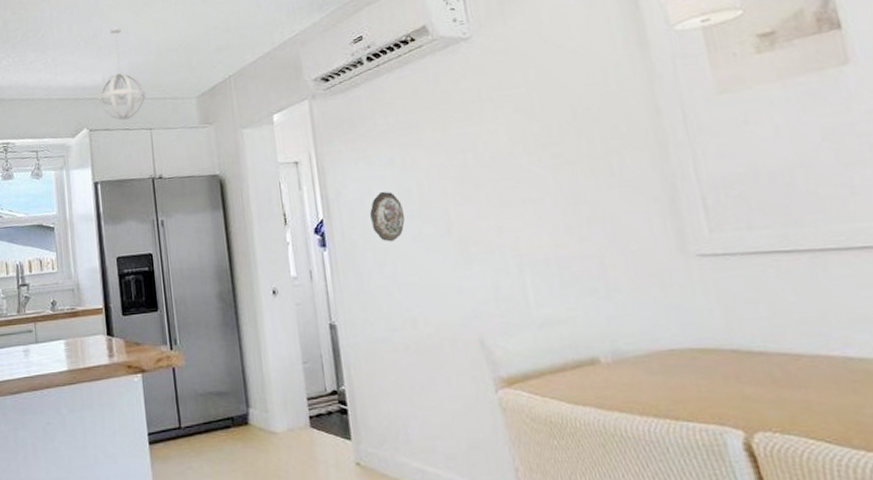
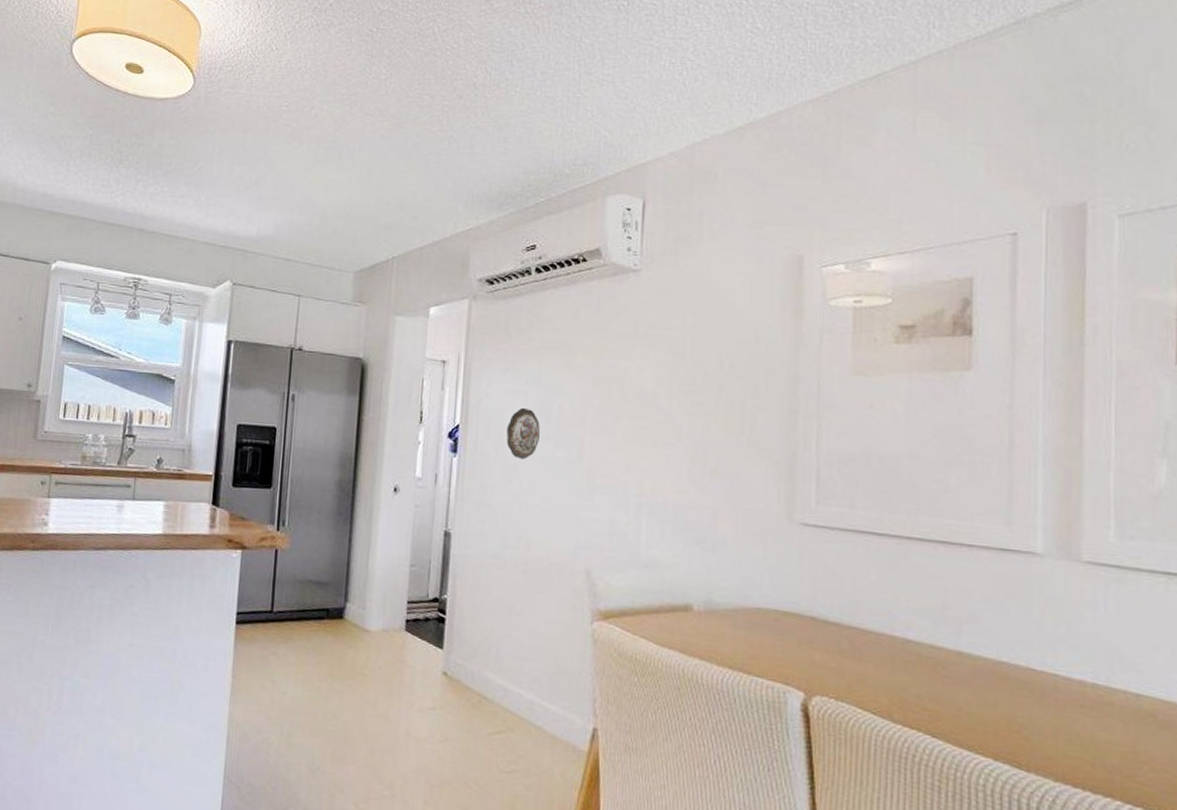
pendant light: present [98,27,146,120] -> none [249,178,301,281]

